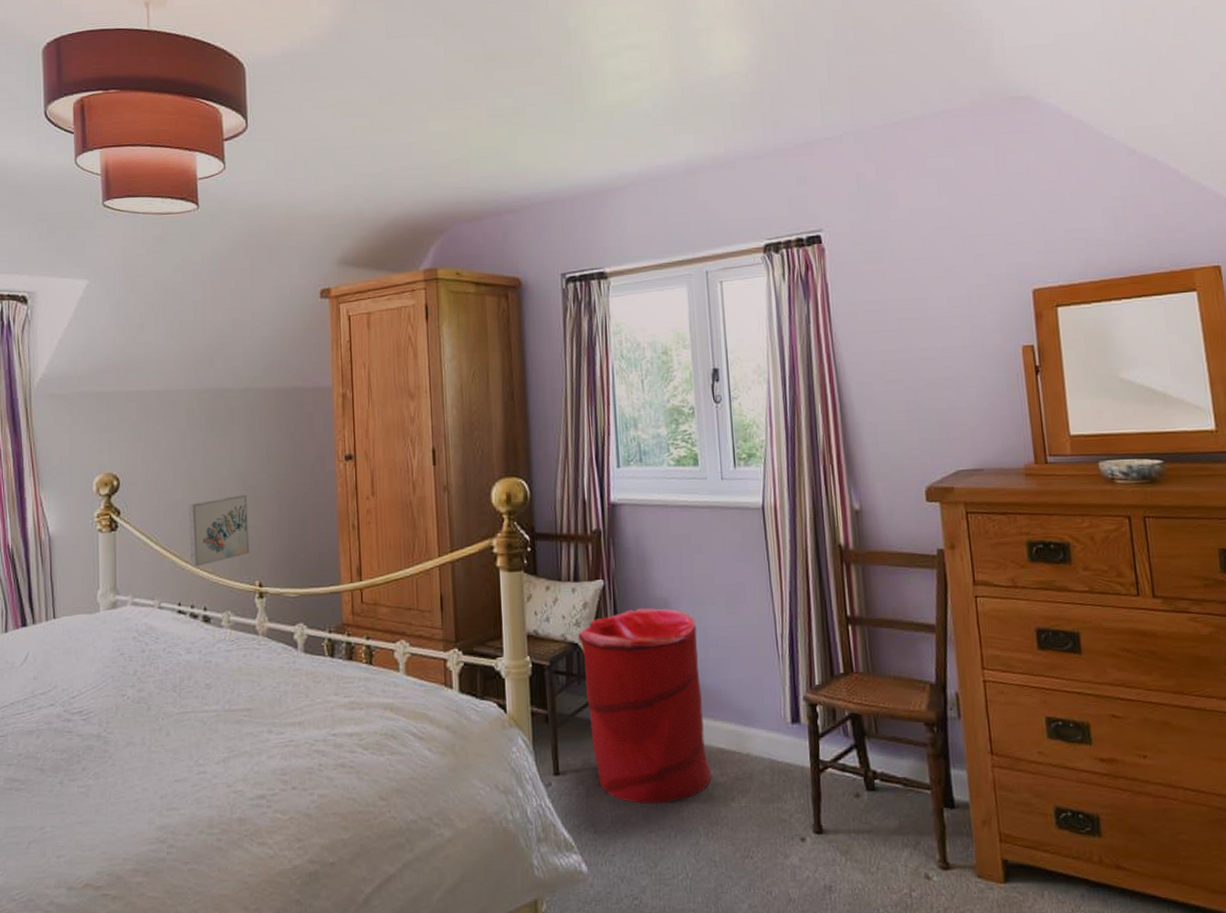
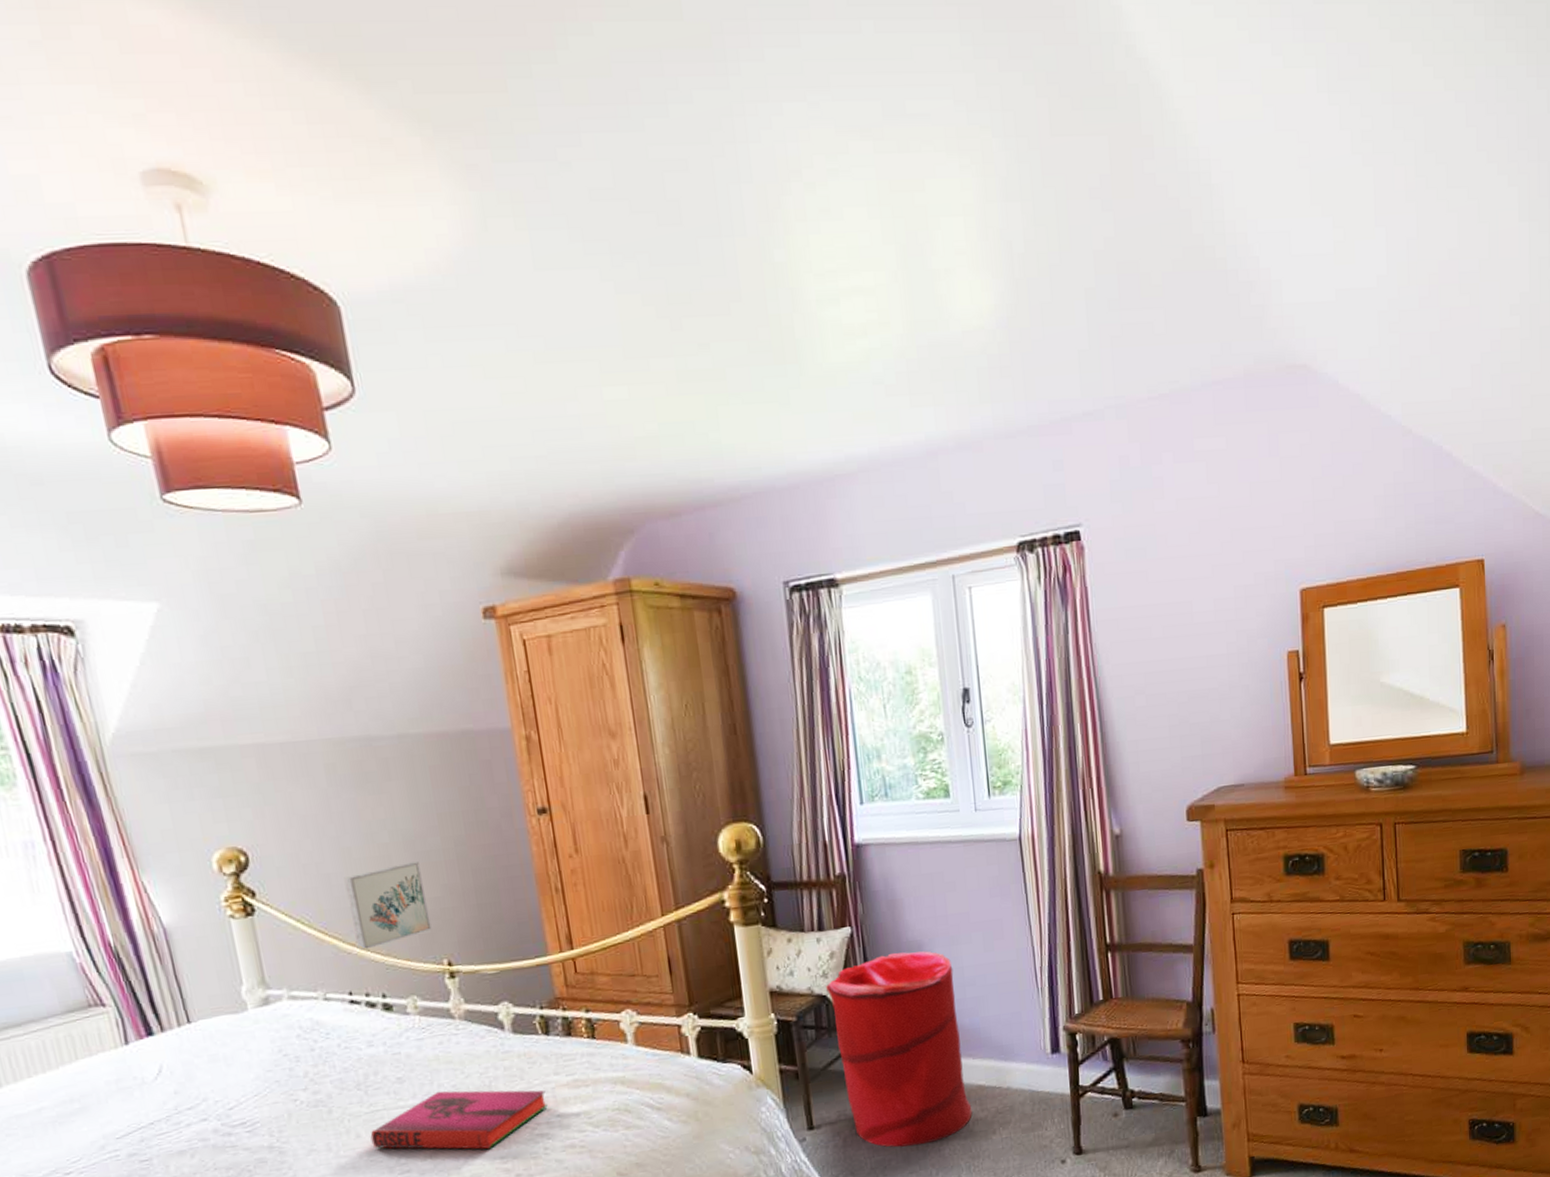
hardback book: none [178,700,326,760] -> present [370,1090,548,1150]

